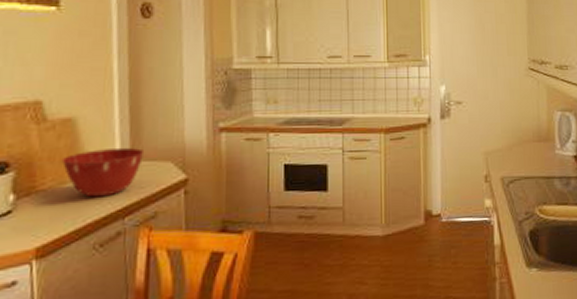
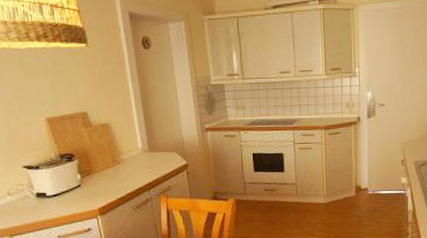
mixing bowl: present [61,148,145,198] -> none [105,143,158,177]

